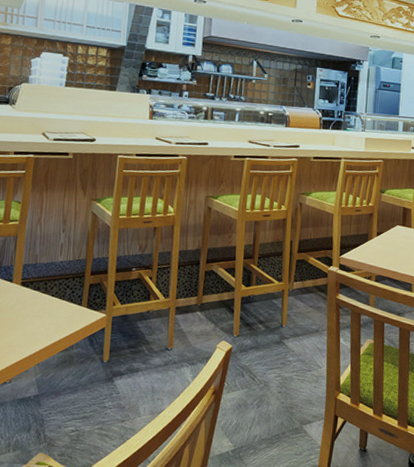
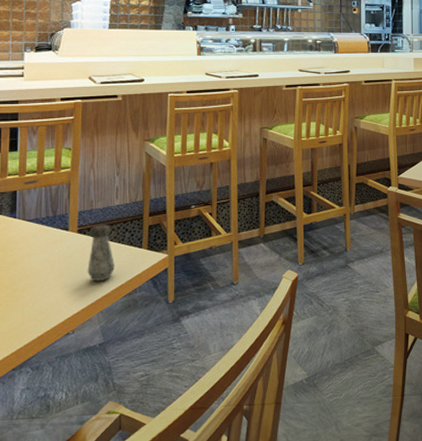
salt shaker: none [27,279,54,335] -> present [87,225,115,282]

